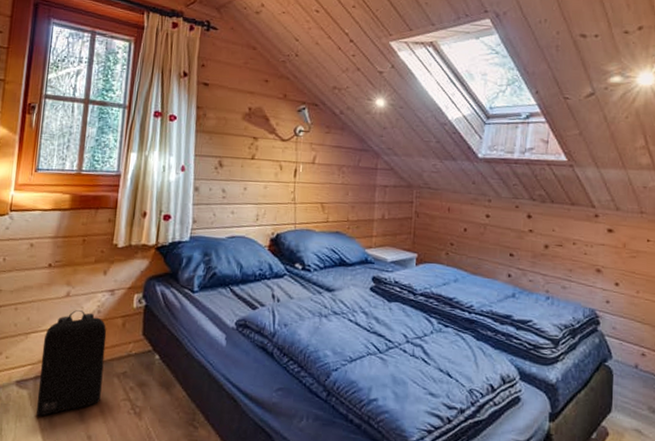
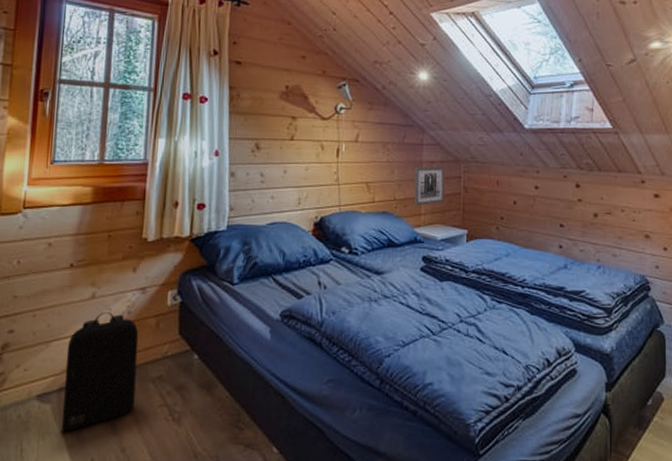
wall art: none [366,190,398,228] -> present [413,166,446,206]

